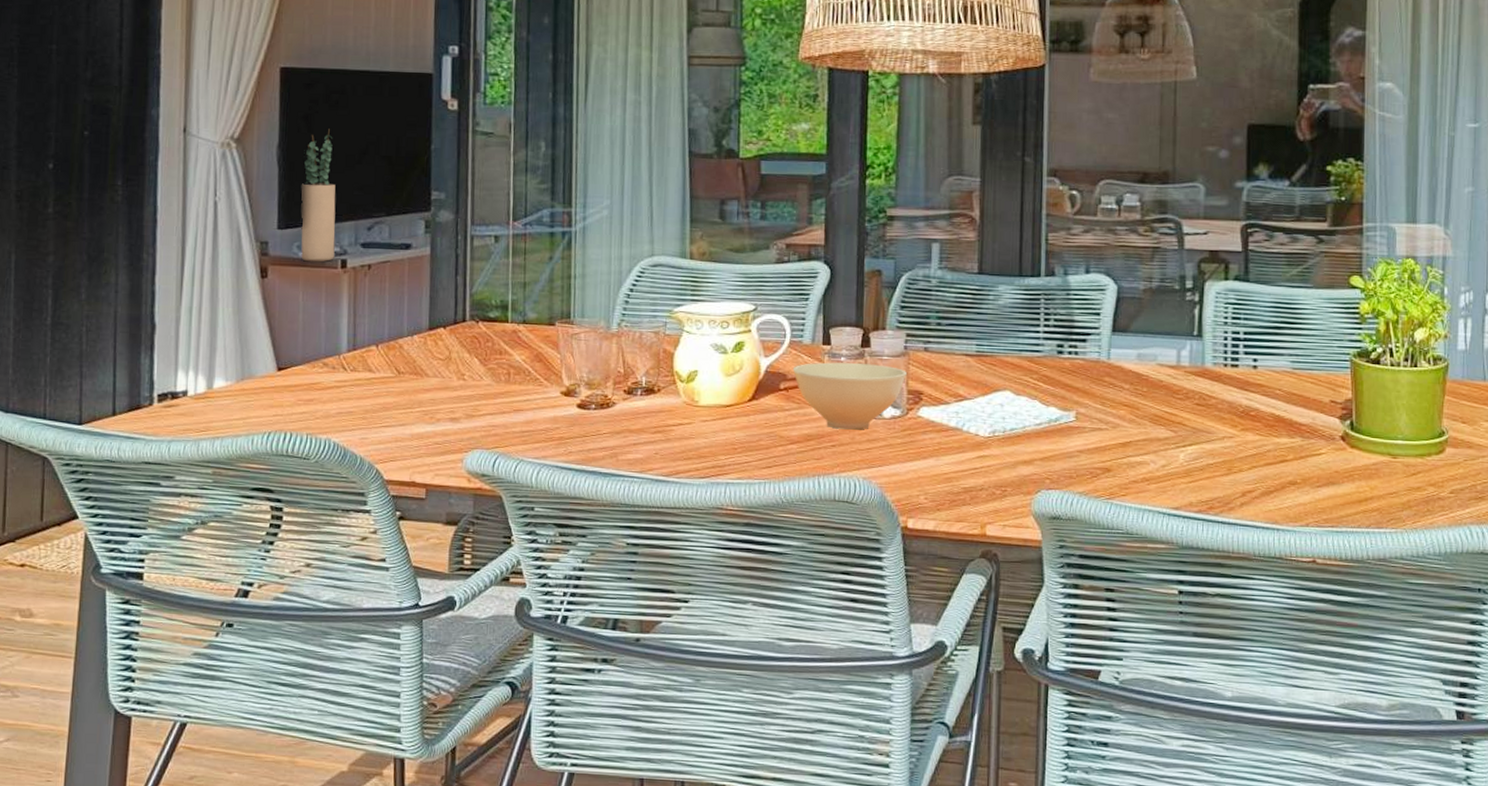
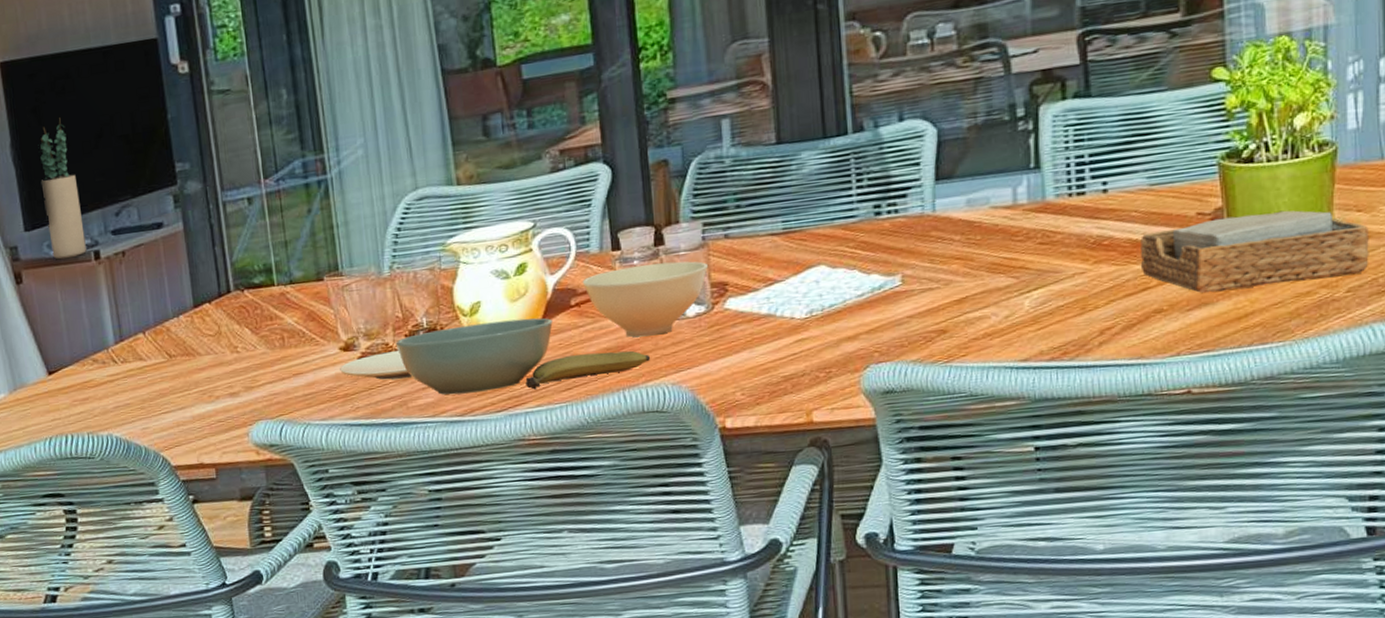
plate: none [558,403,625,431] -> present [340,351,412,380]
bowl: none [614,390,762,457] -> present [395,317,553,395]
fruit: none [730,436,847,462] -> present [525,350,651,390]
napkin holder: none [1280,408,1471,478] -> present [1140,210,1369,293]

